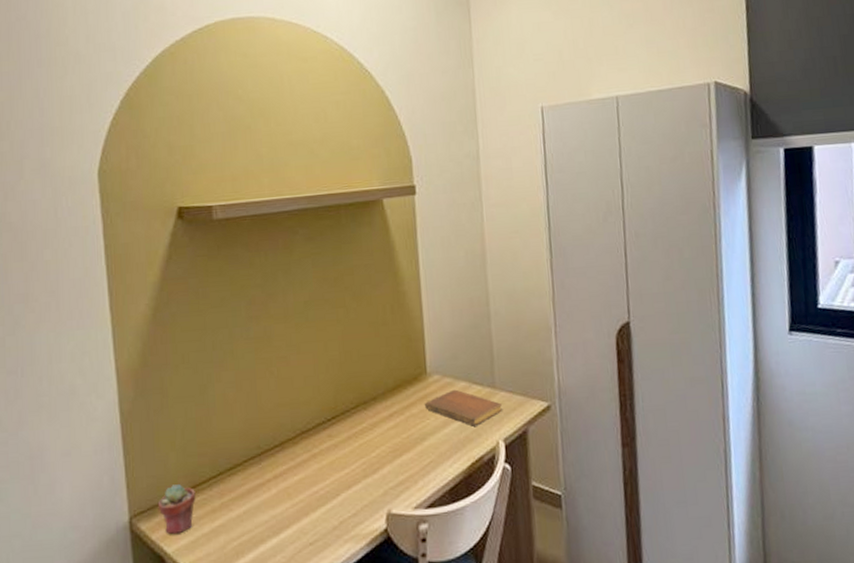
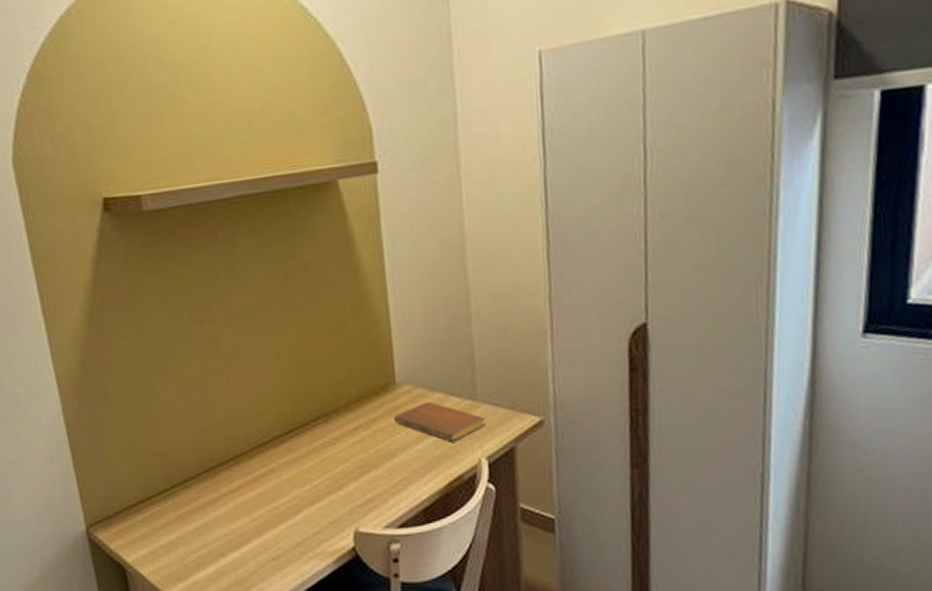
potted succulent: present [157,484,196,535] -> none [112,496,151,545]

